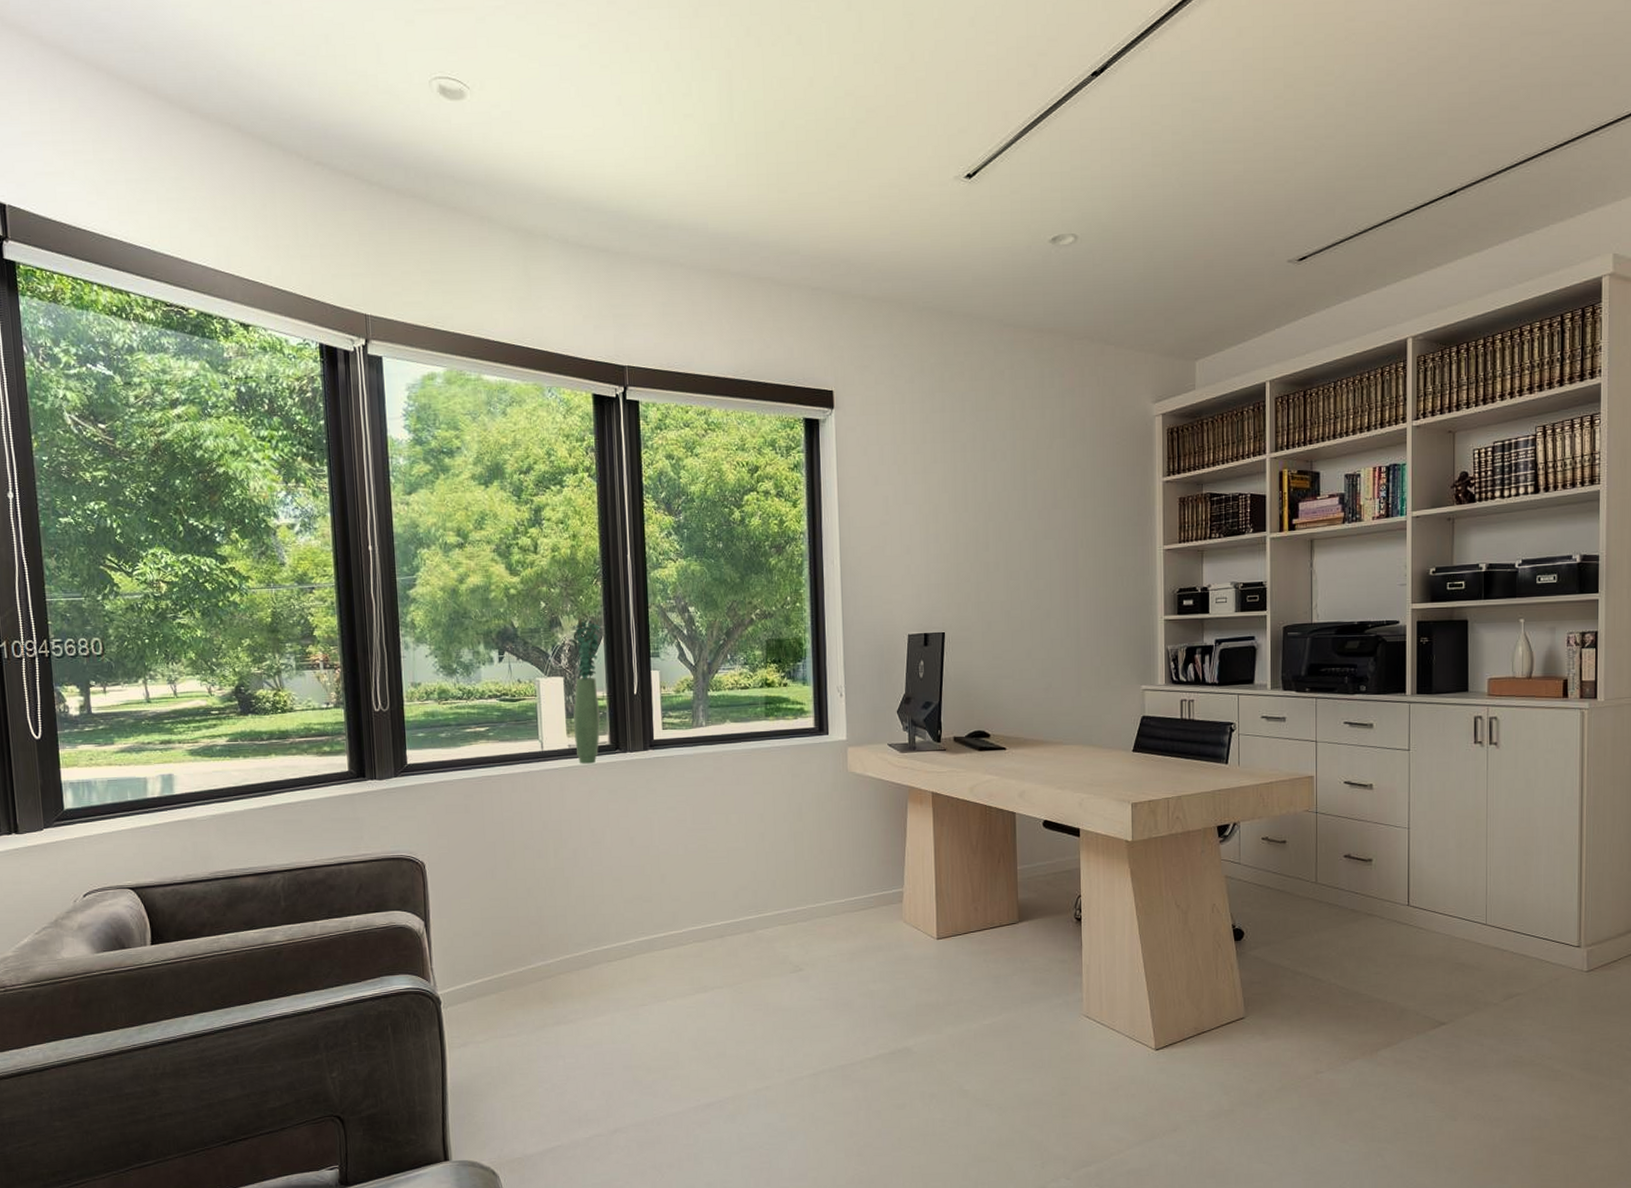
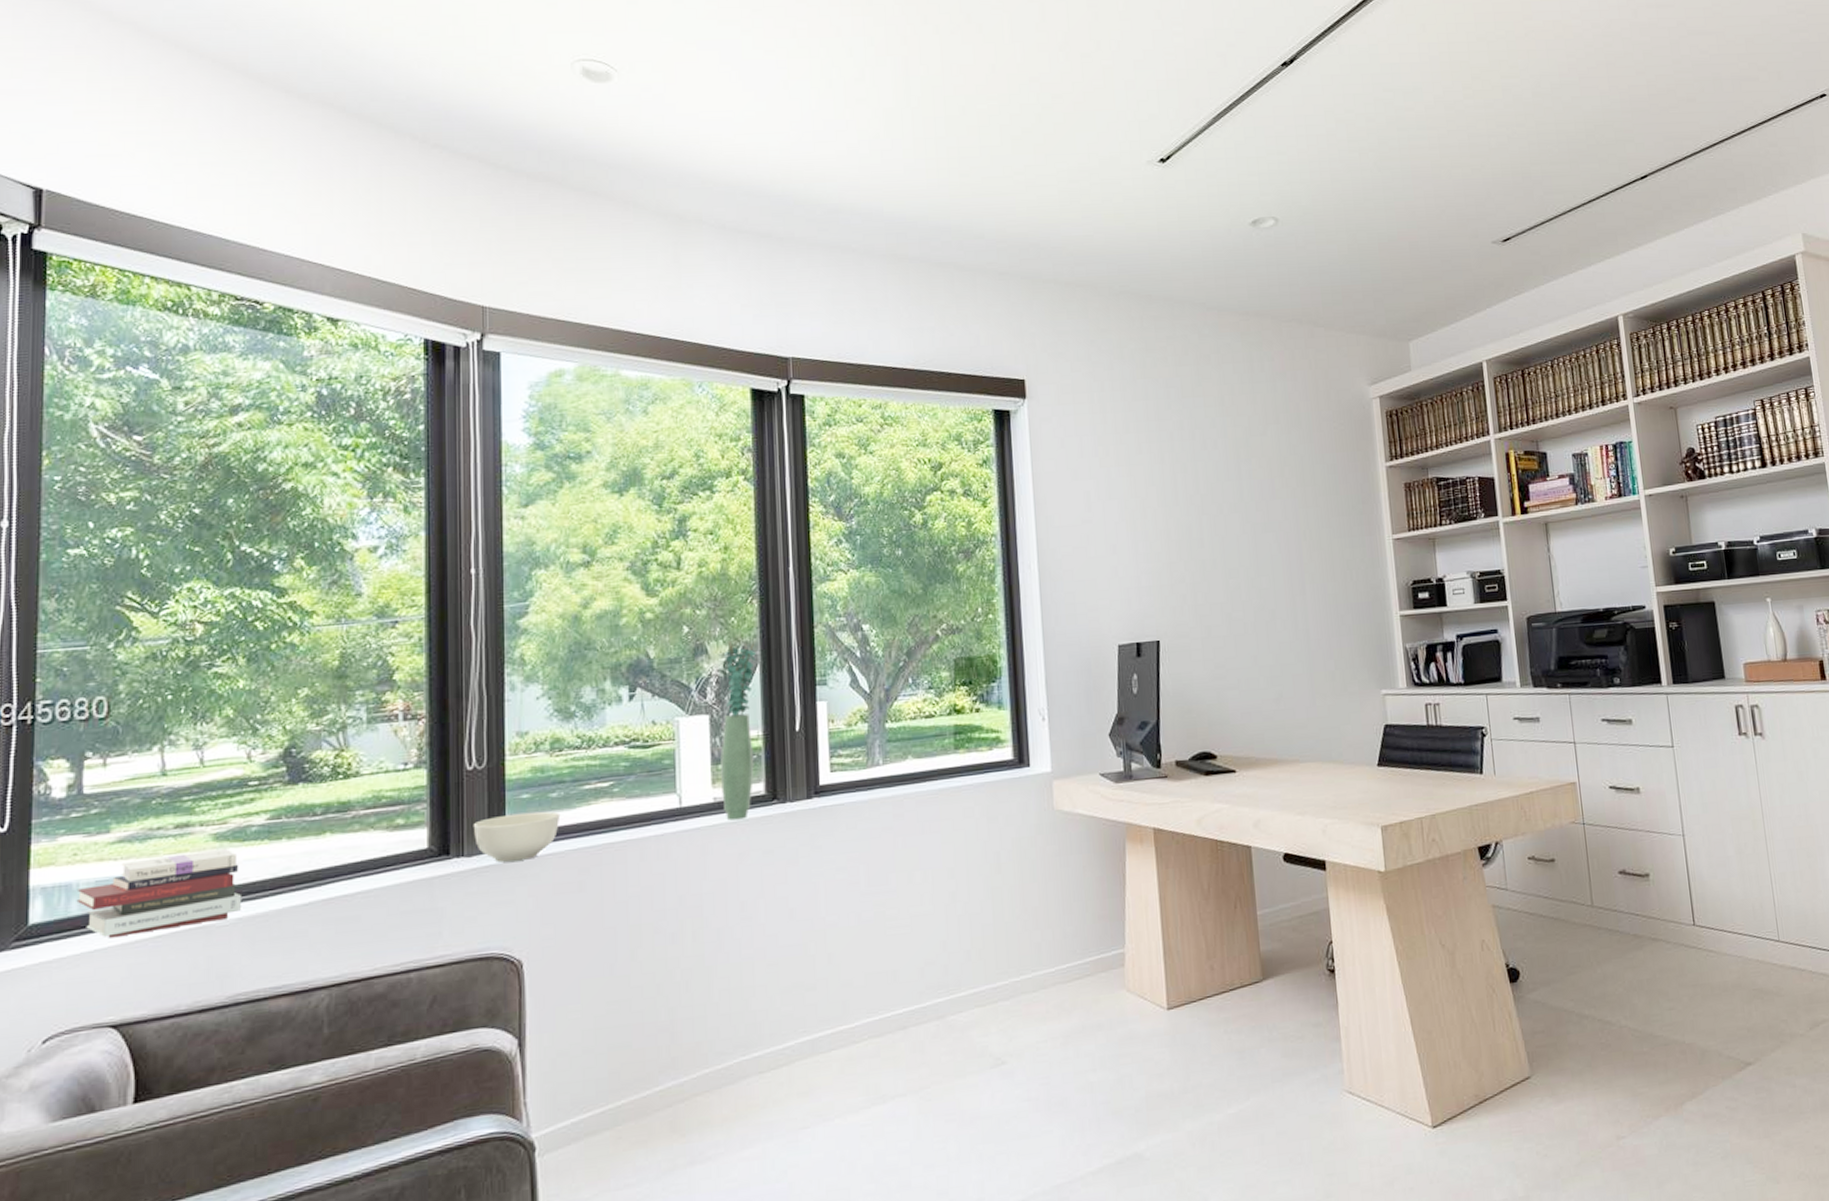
books: none [95,761,214,824] -> present [76,848,243,938]
bowl: none [381,747,449,786] -> present [473,811,561,863]

